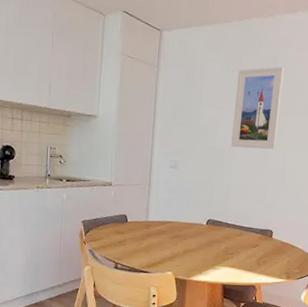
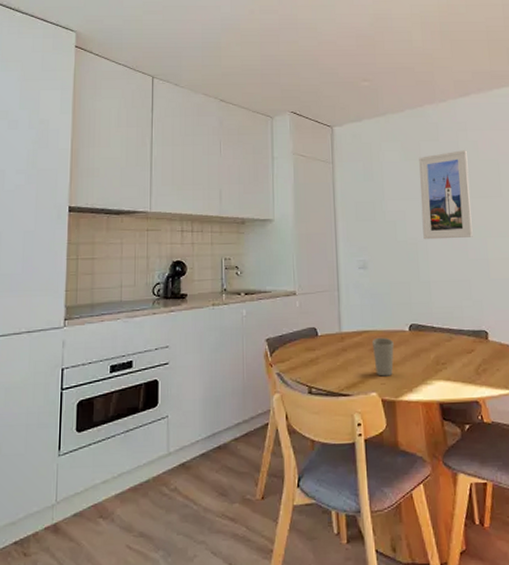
cup: none [173,227,192,260] -> present [371,337,394,377]

